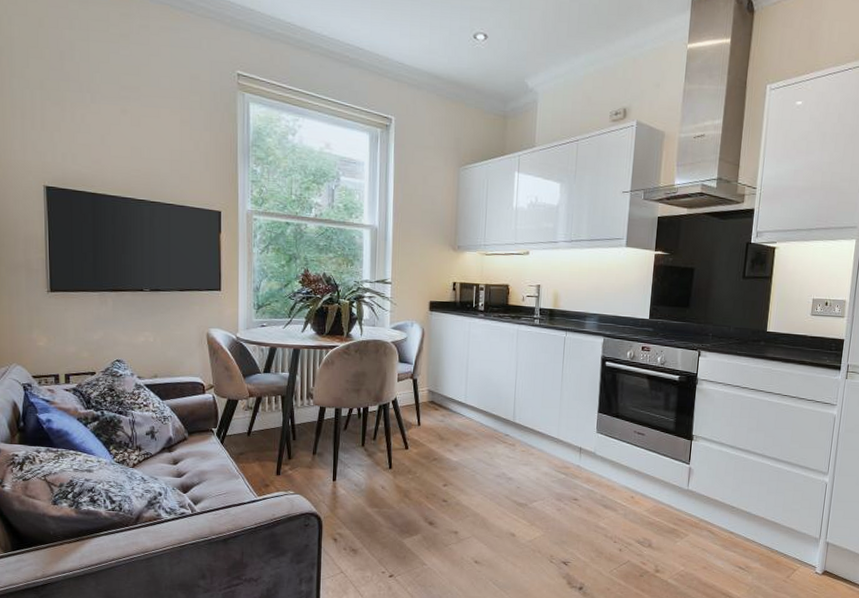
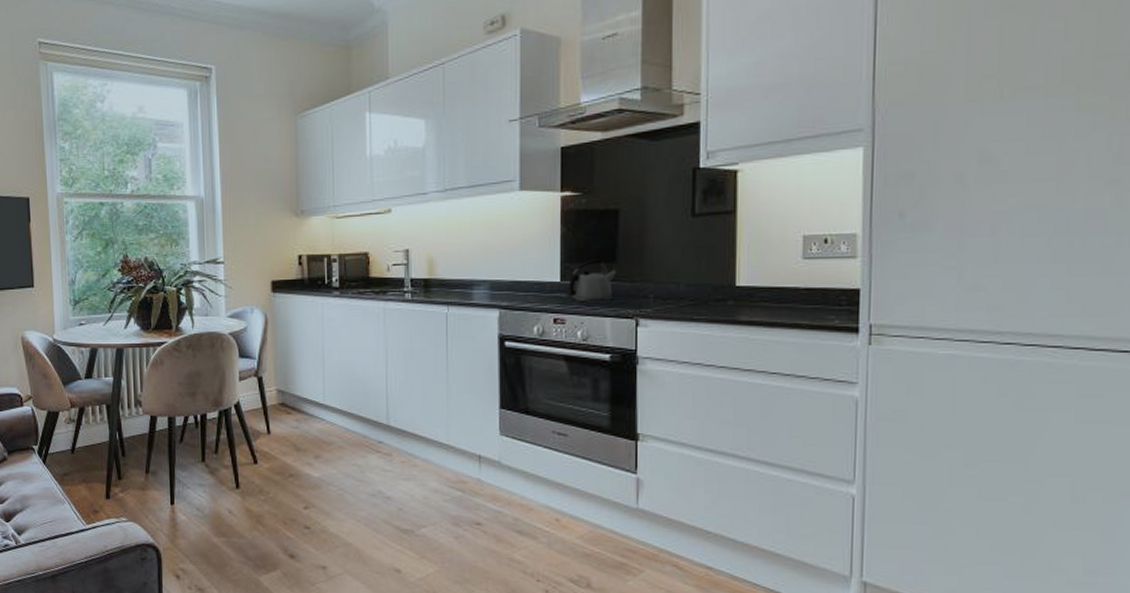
kettle: none [654,303,690,335] -> present [568,258,618,301]

